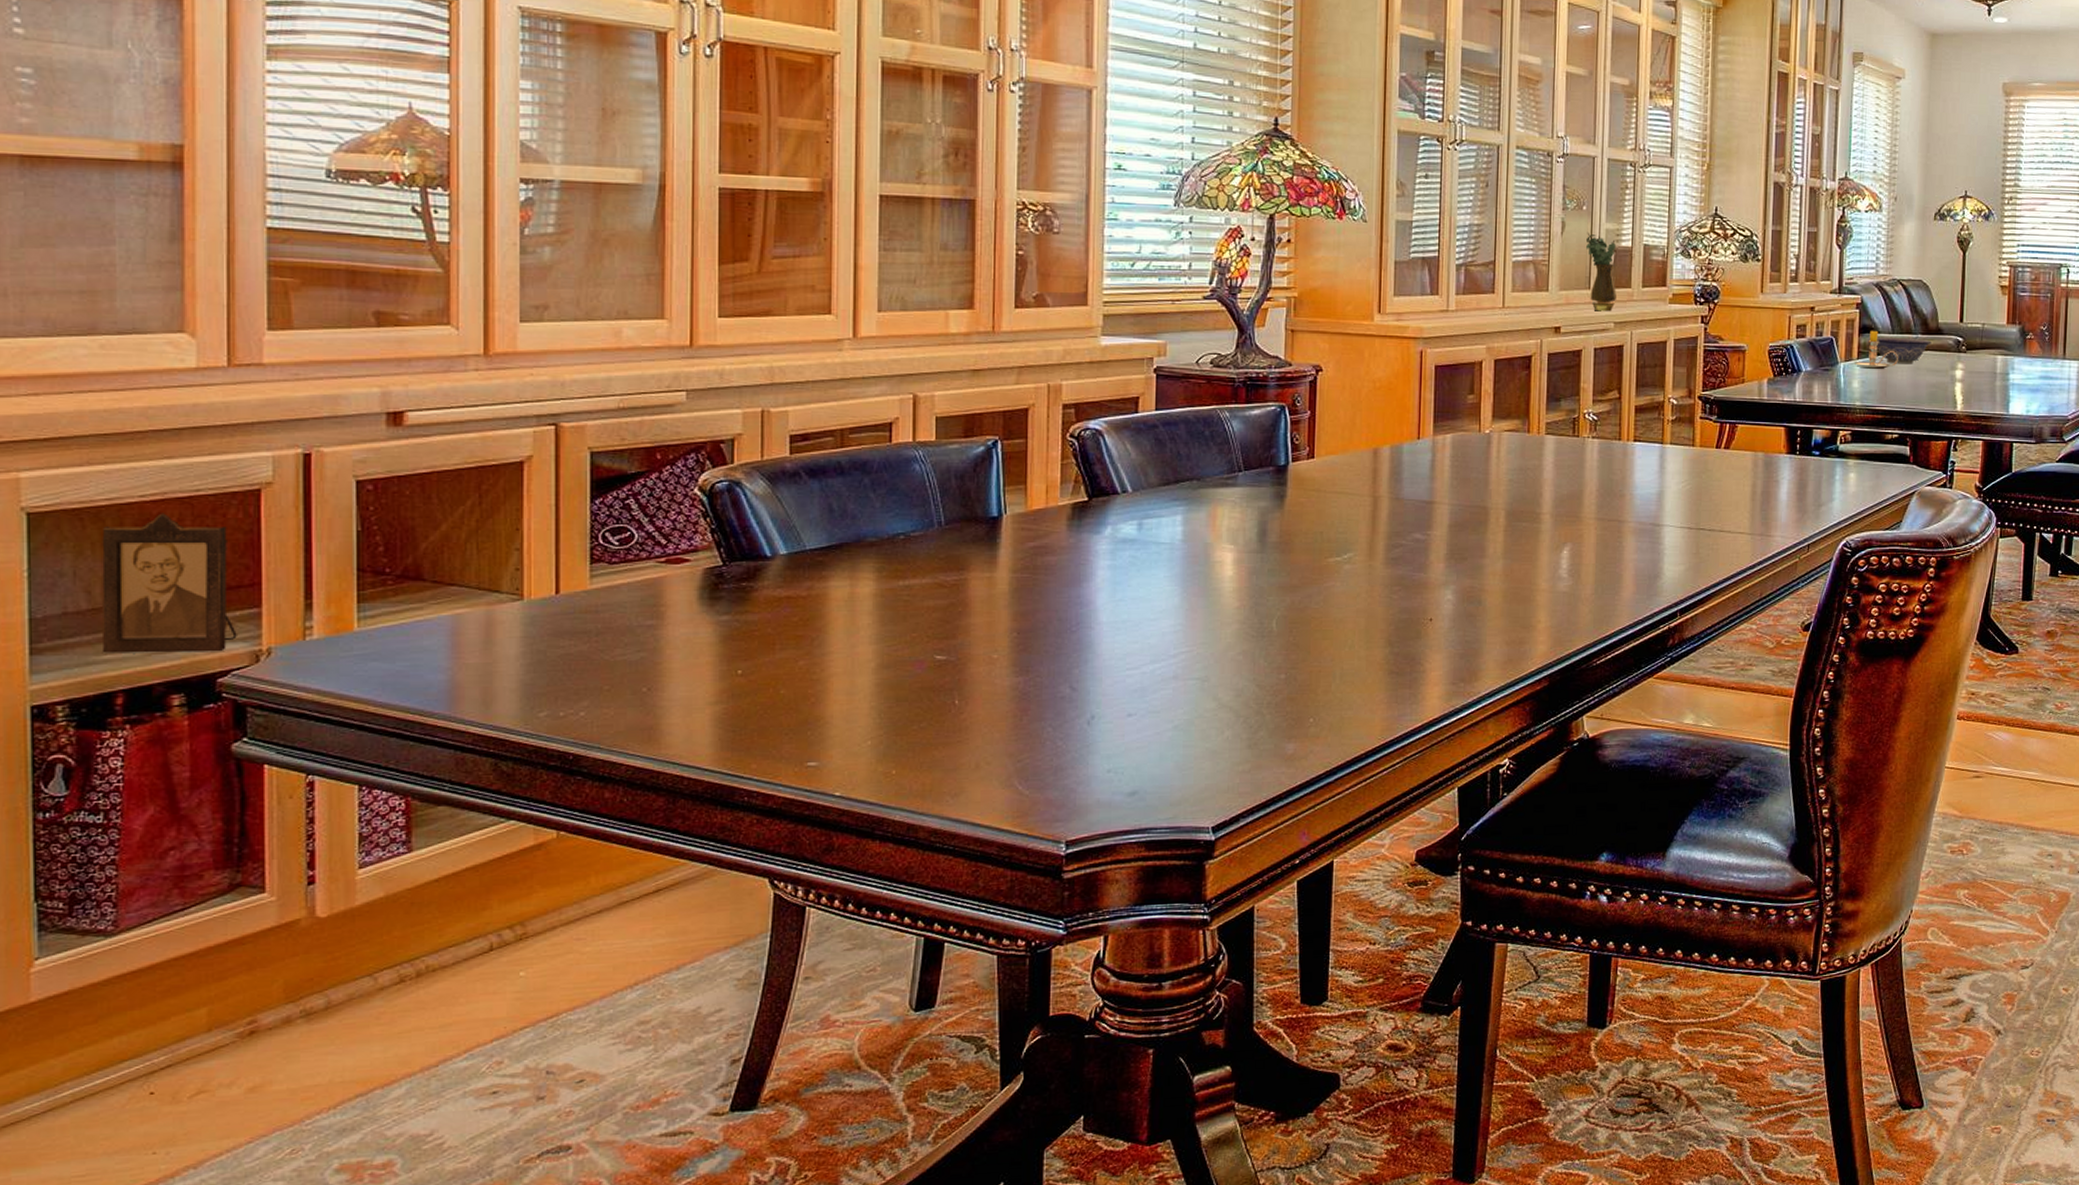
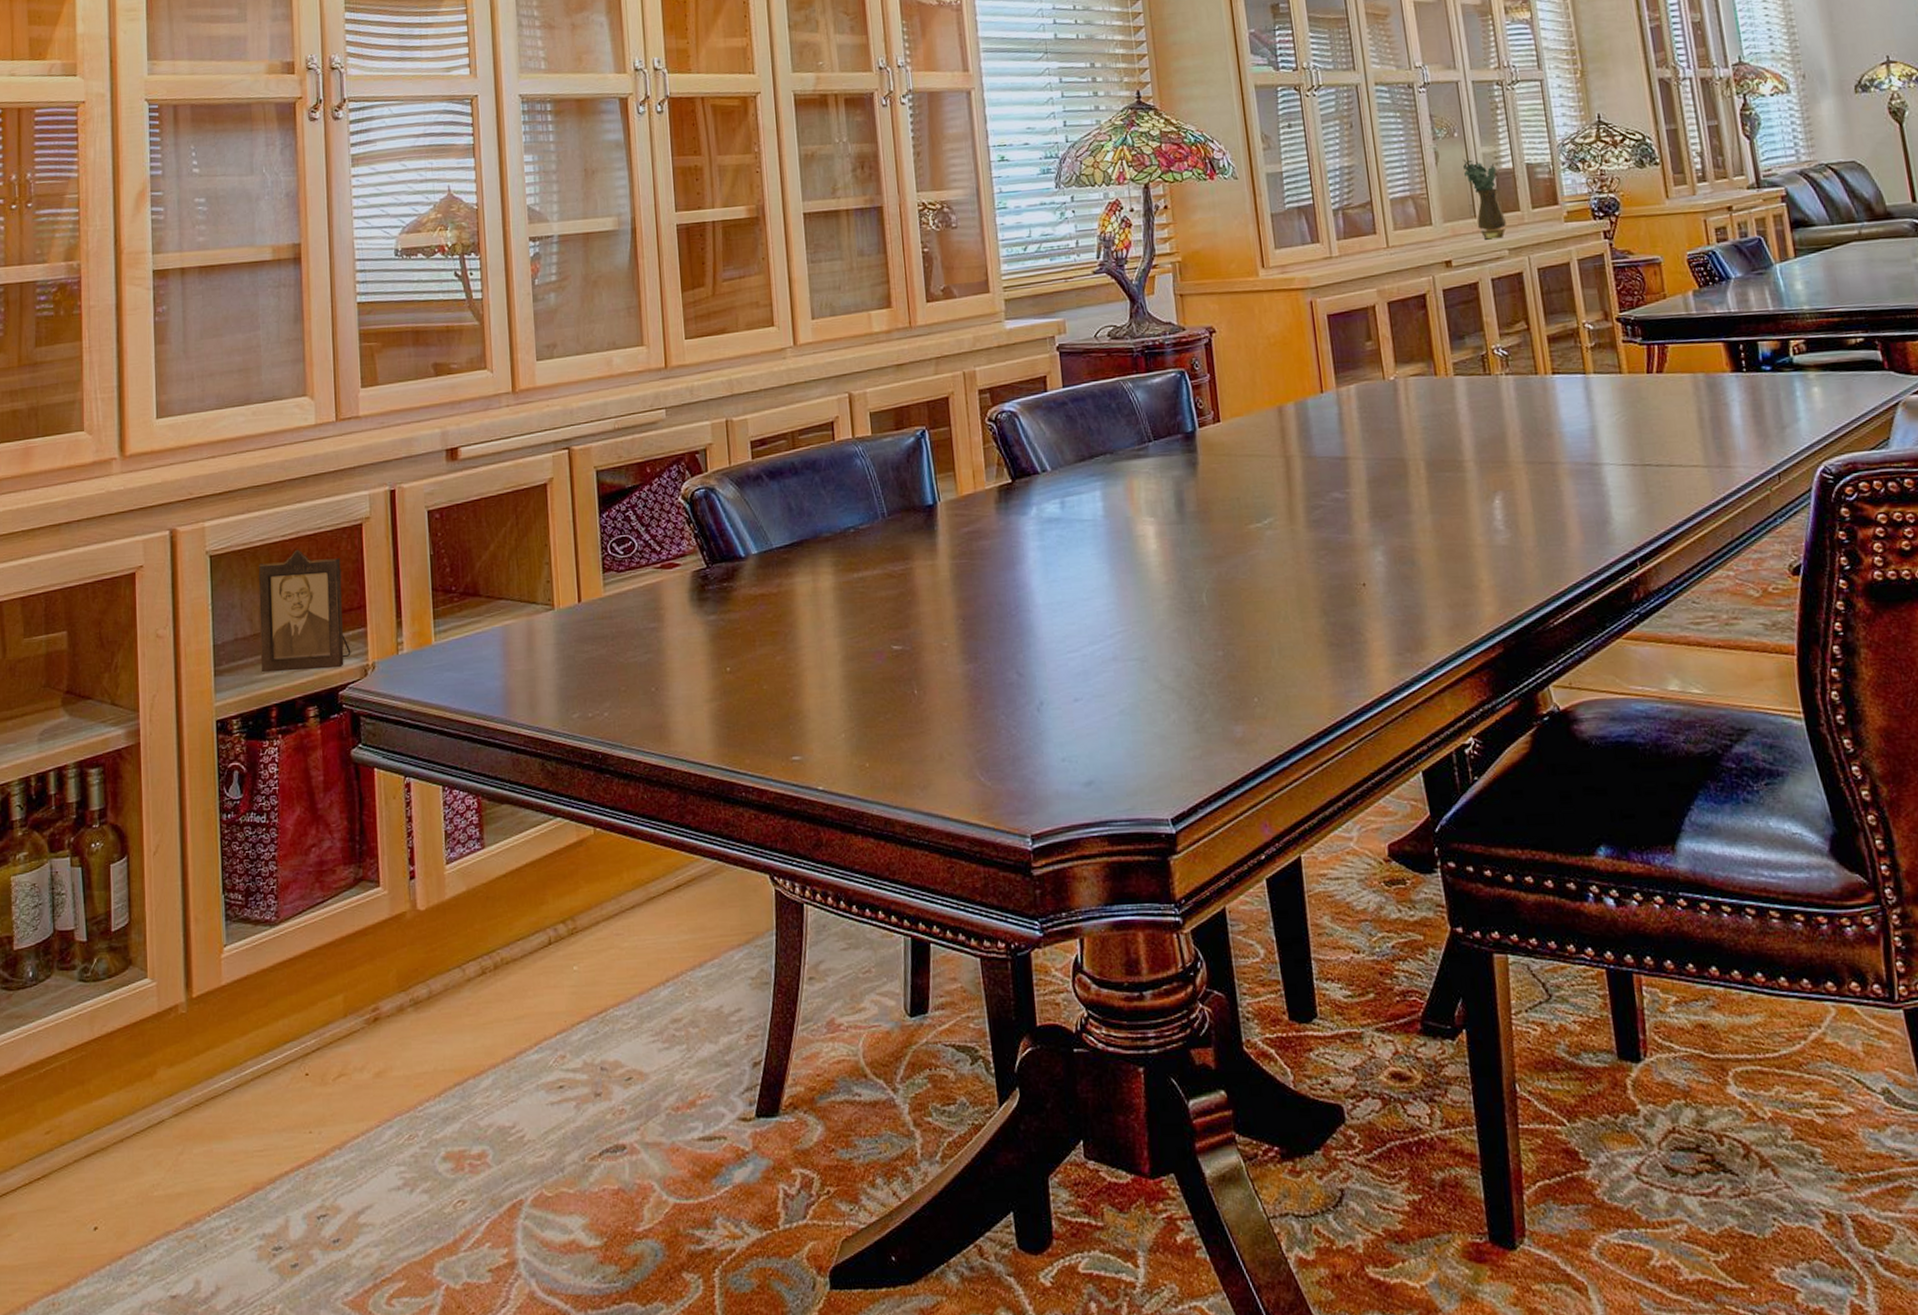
candlestick: present [1855,330,1899,370] -> none [1792,223,1846,269]
decorative bowl: present [1876,338,1932,364] -> none [1814,227,1883,259]

